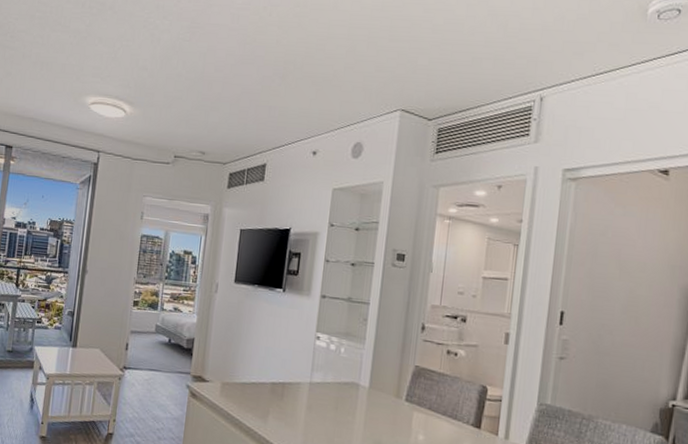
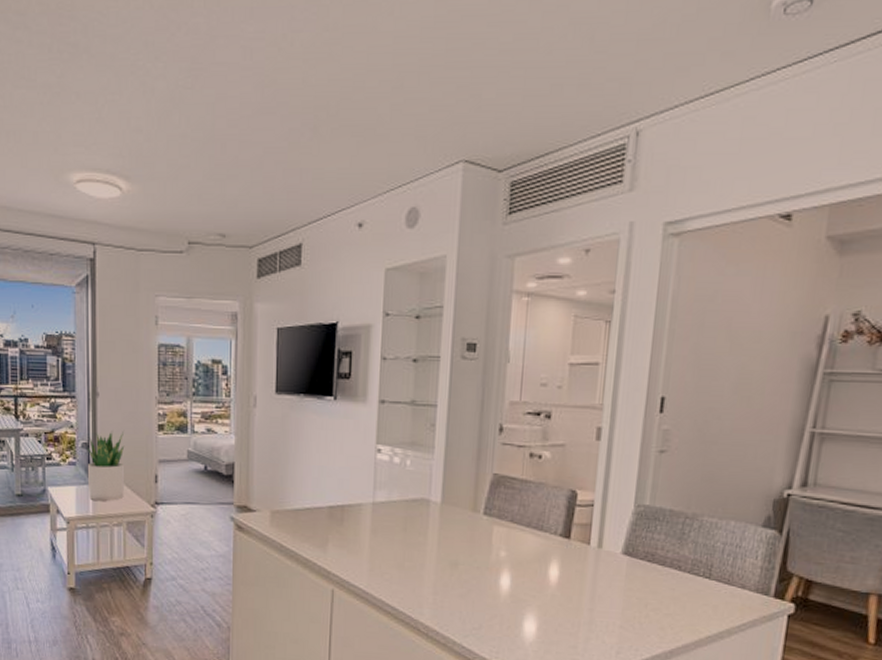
planter: none [68,303,104,363] -> present [87,431,125,502]

